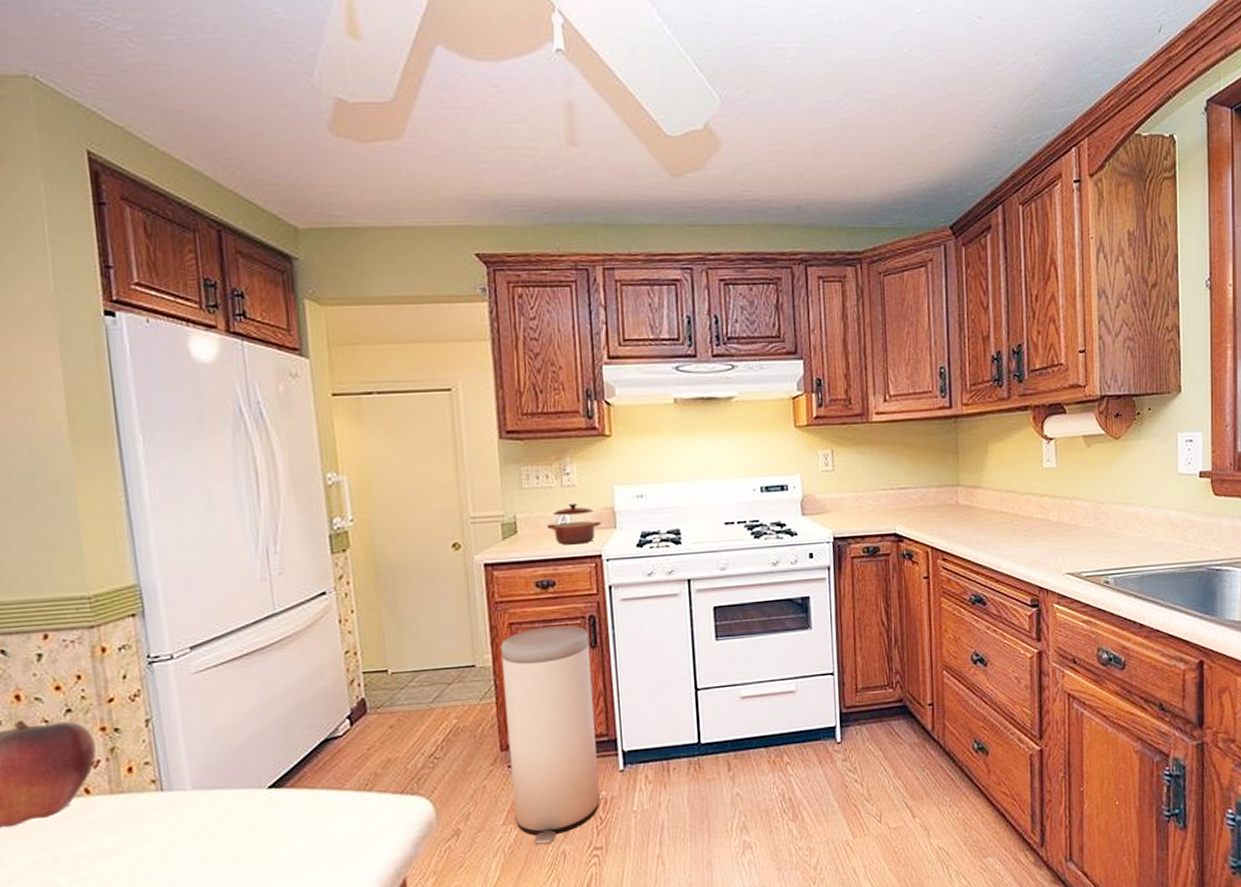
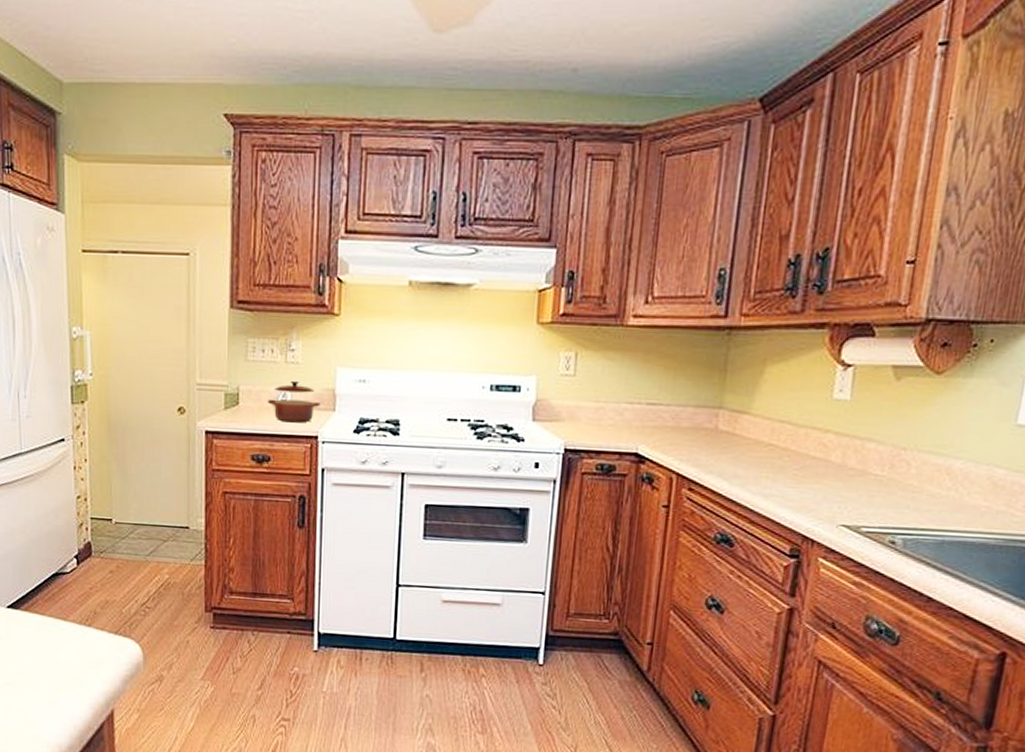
pedal bin: present [501,625,600,845] -> none [212,500,298,706]

